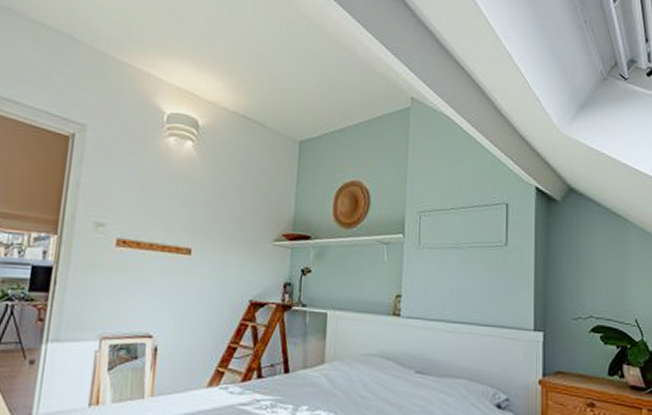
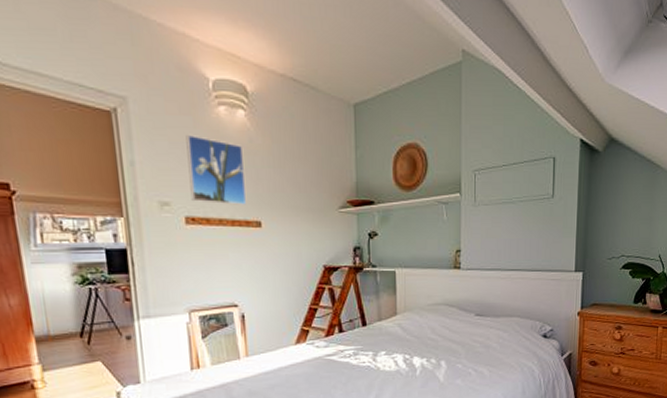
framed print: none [126,160,186,231] -> present [186,134,247,205]

